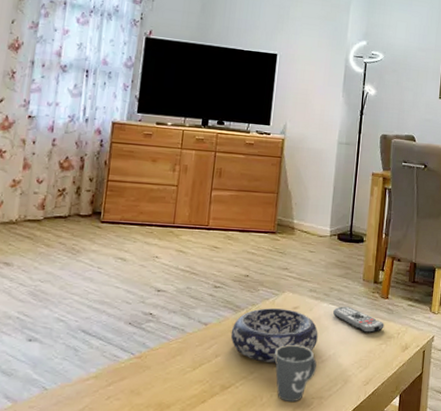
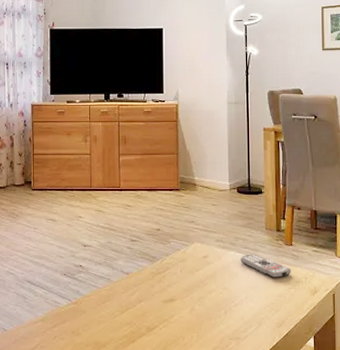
decorative bowl: present [230,308,318,362] -> none [150,258,229,306]
mug: present [275,345,317,401] -> none [191,291,230,342]

